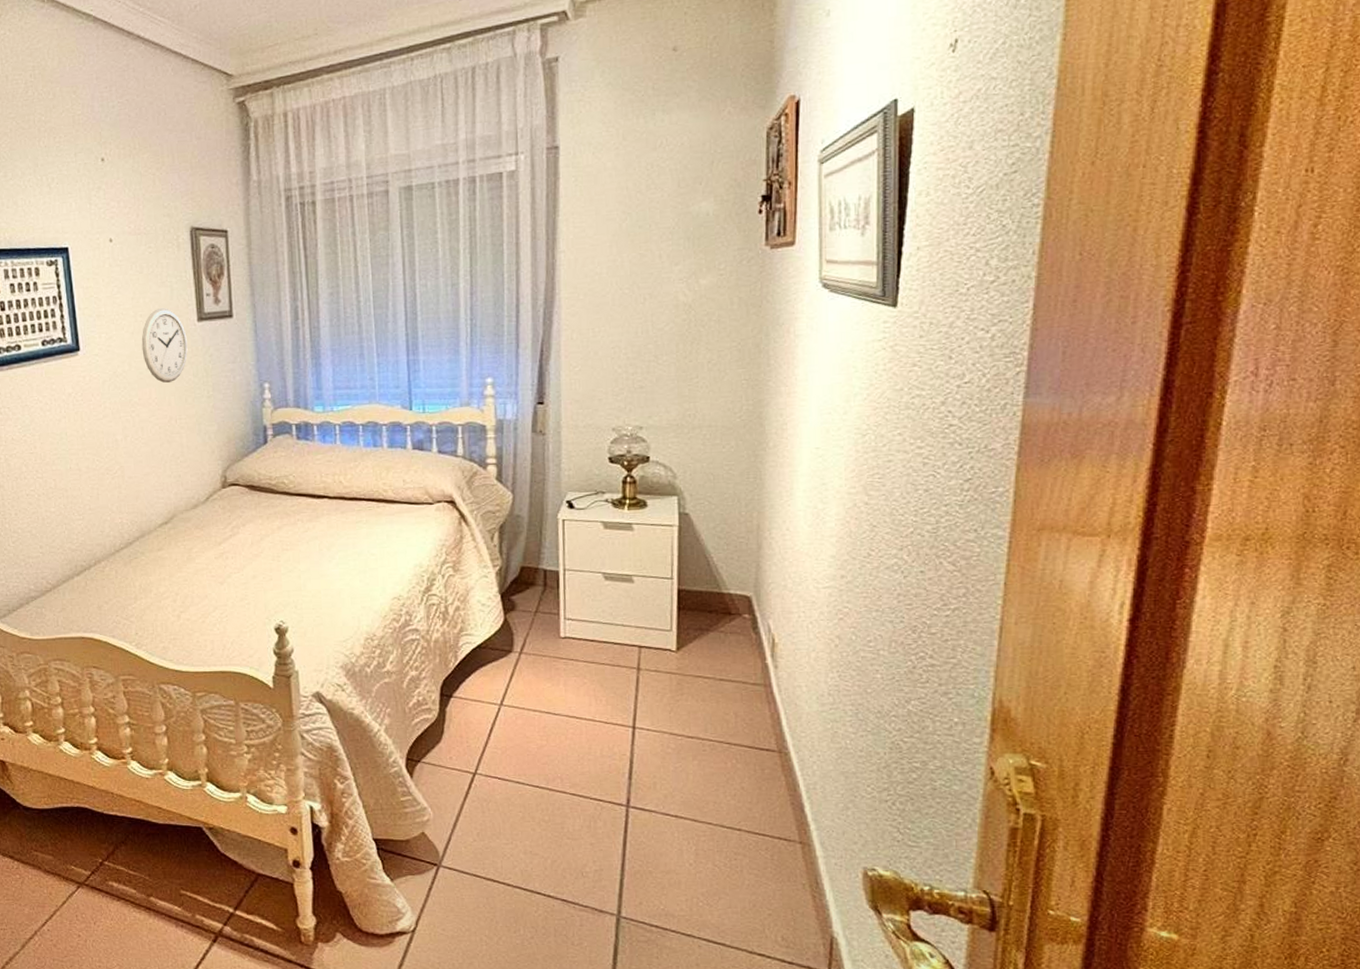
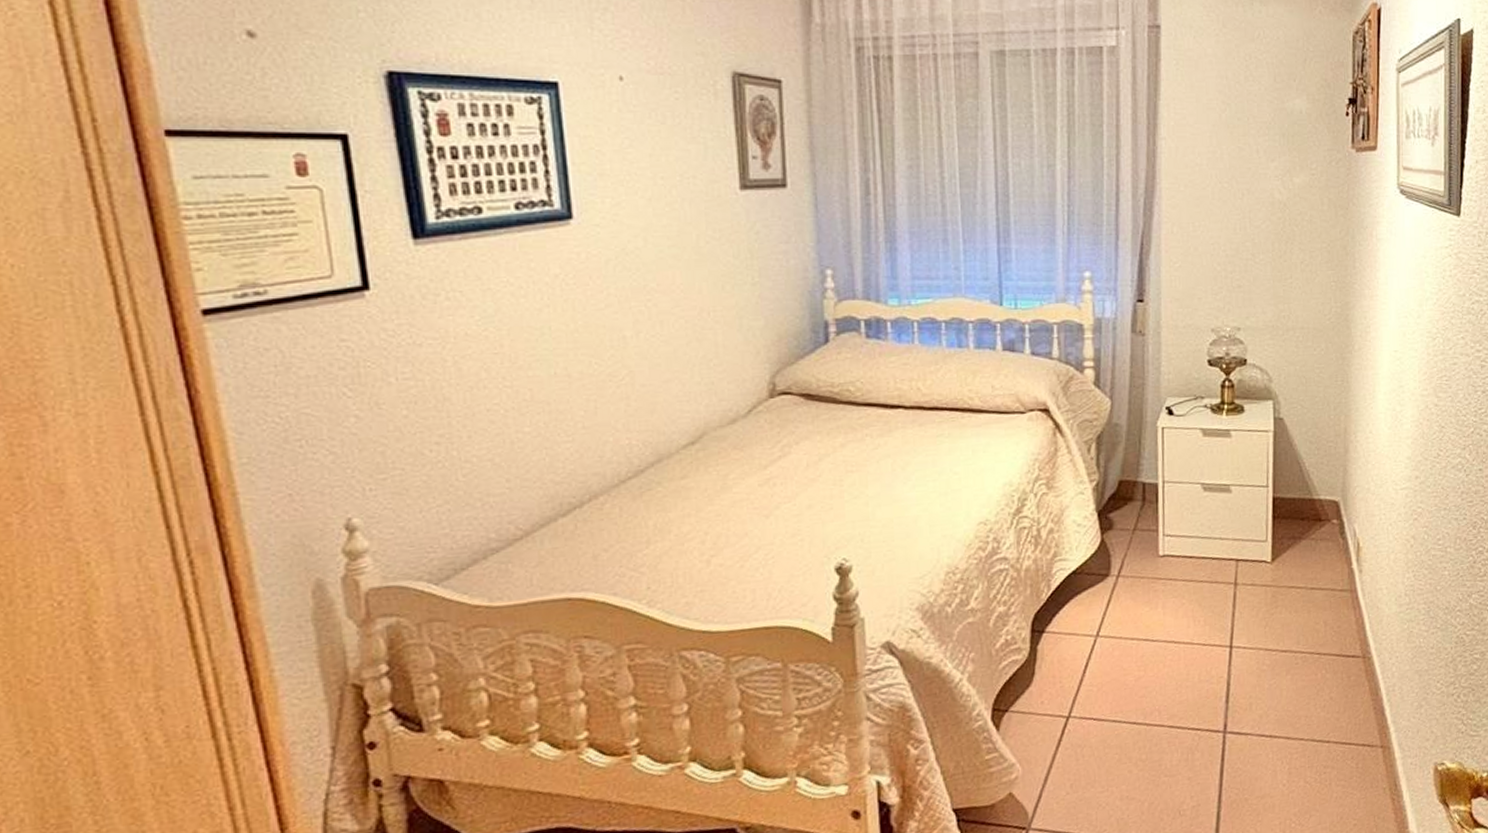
wall clock: present [141,307,188,383] -> none [662,169,726,265]

